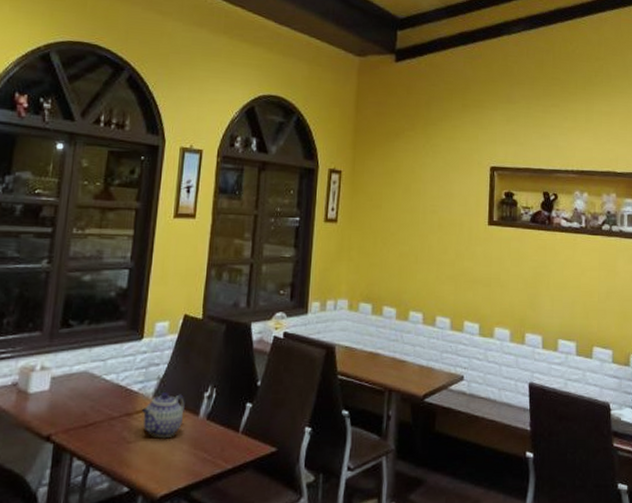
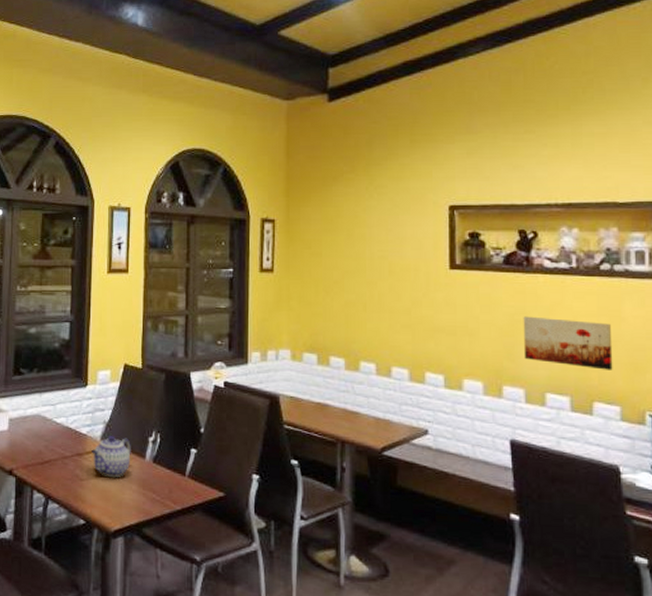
wall art: none [543,270,609,318] -> present [523,316,613,370]

